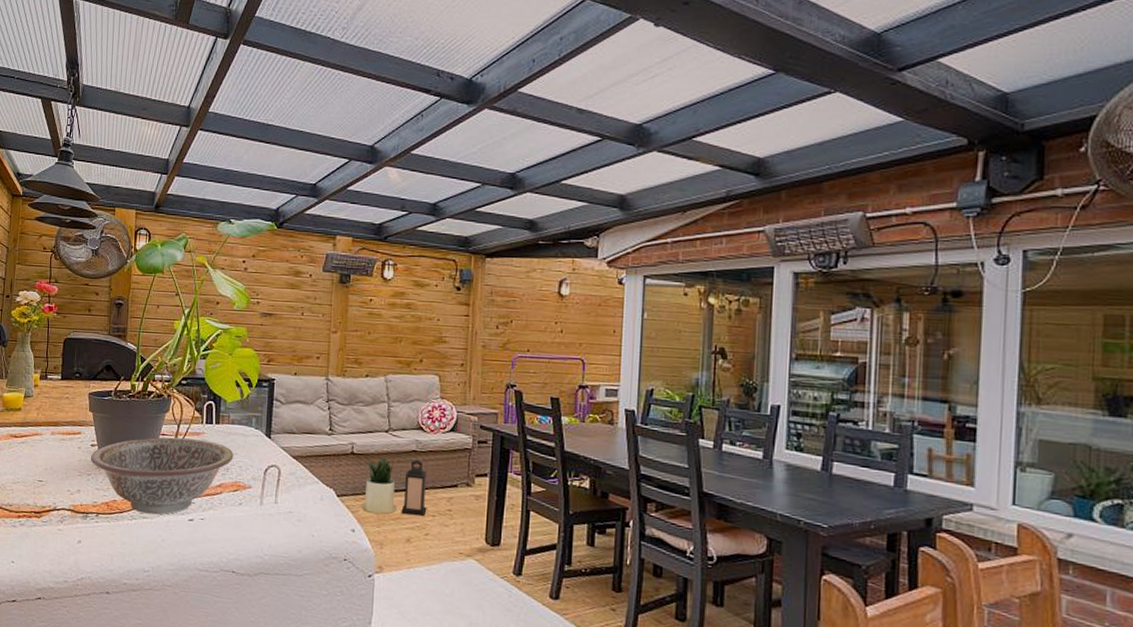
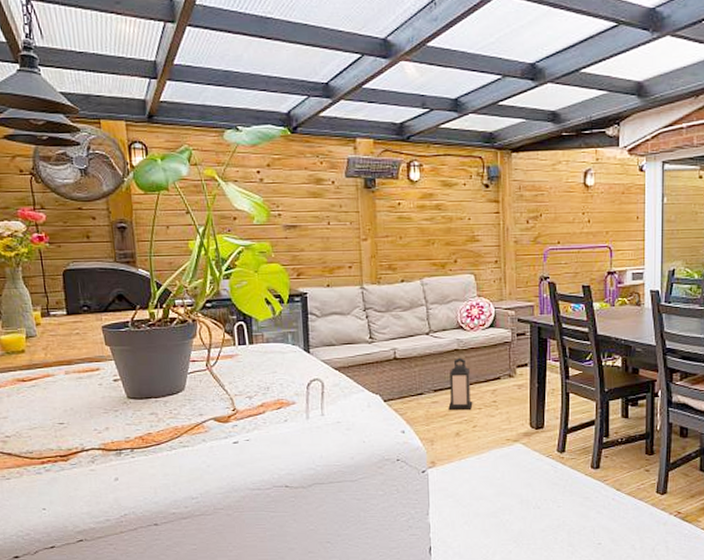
decorative bowl: present [90,437,234,515] -> none [114,361,273,442]
planter: present [361,456,397,515] -> none [409,357,444,414]

